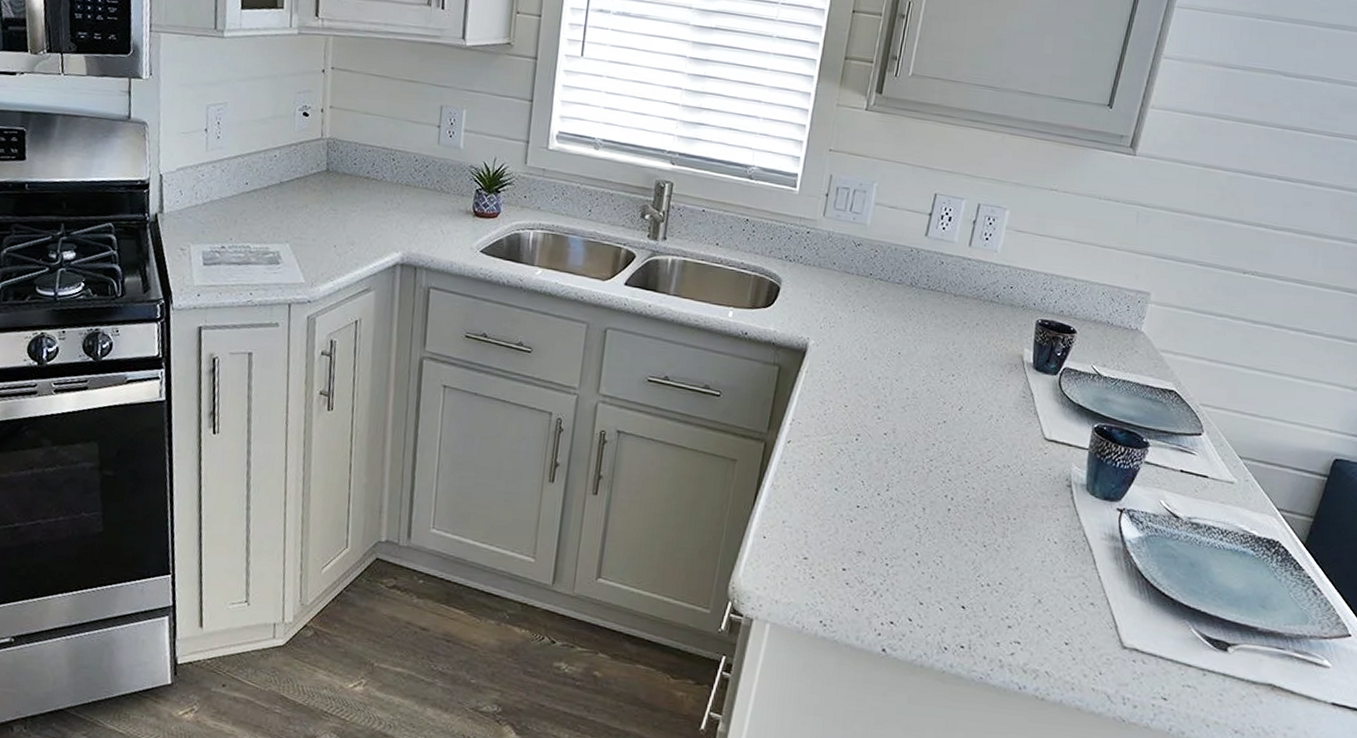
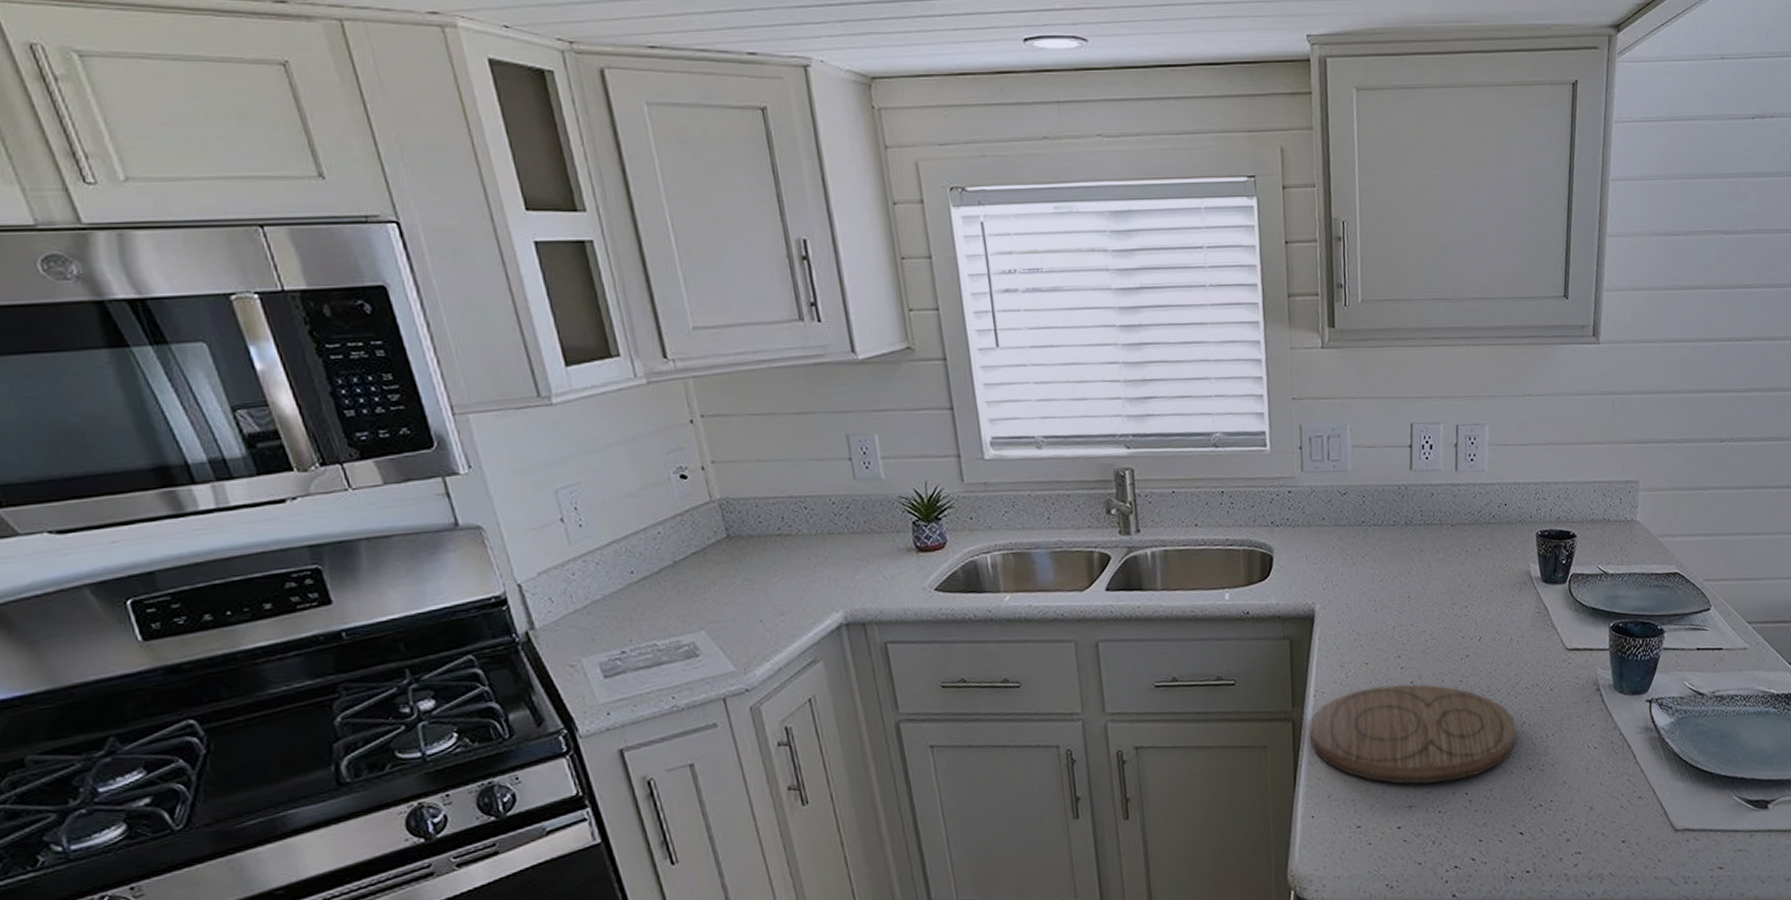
cutting board: none [777,429,979,539] -> present [1309,684,1517,785]

